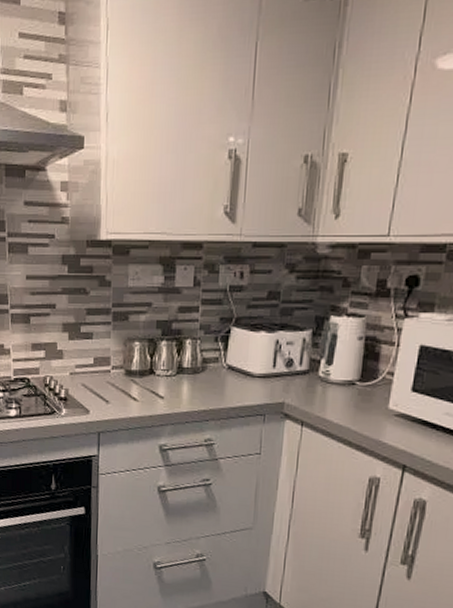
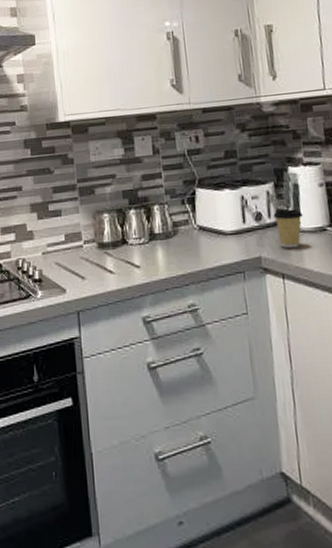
coffee cup: none [305,357,335,398] -> present [273,208,303,249]

